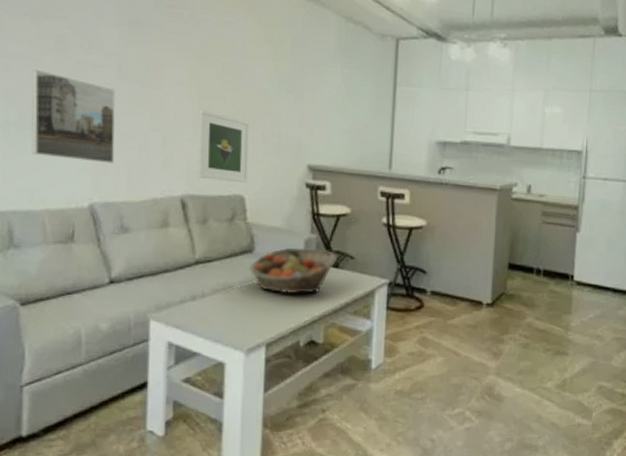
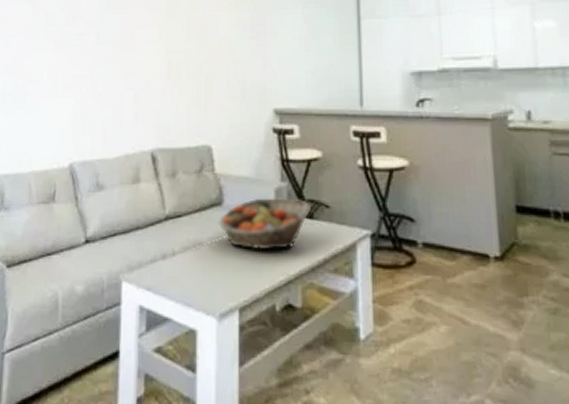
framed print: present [31,69,115,164] -> none [23,44,94,123]
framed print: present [198,109,250,184] -> none [167,64,215,133]

